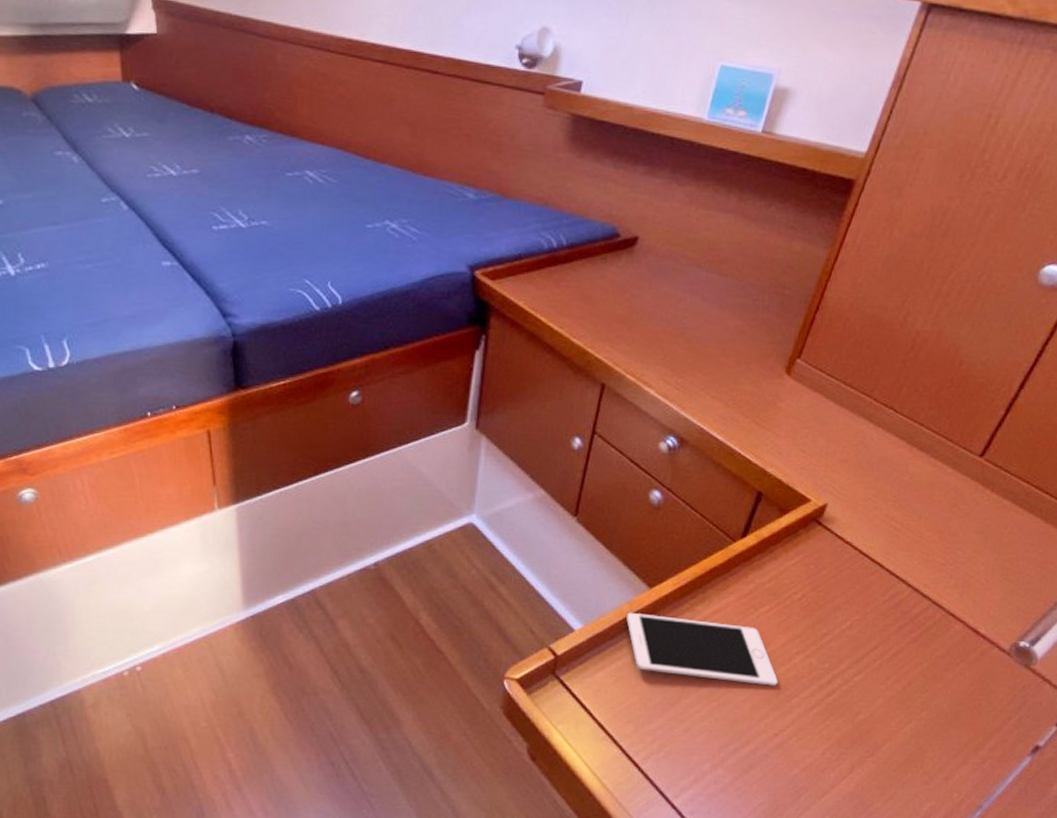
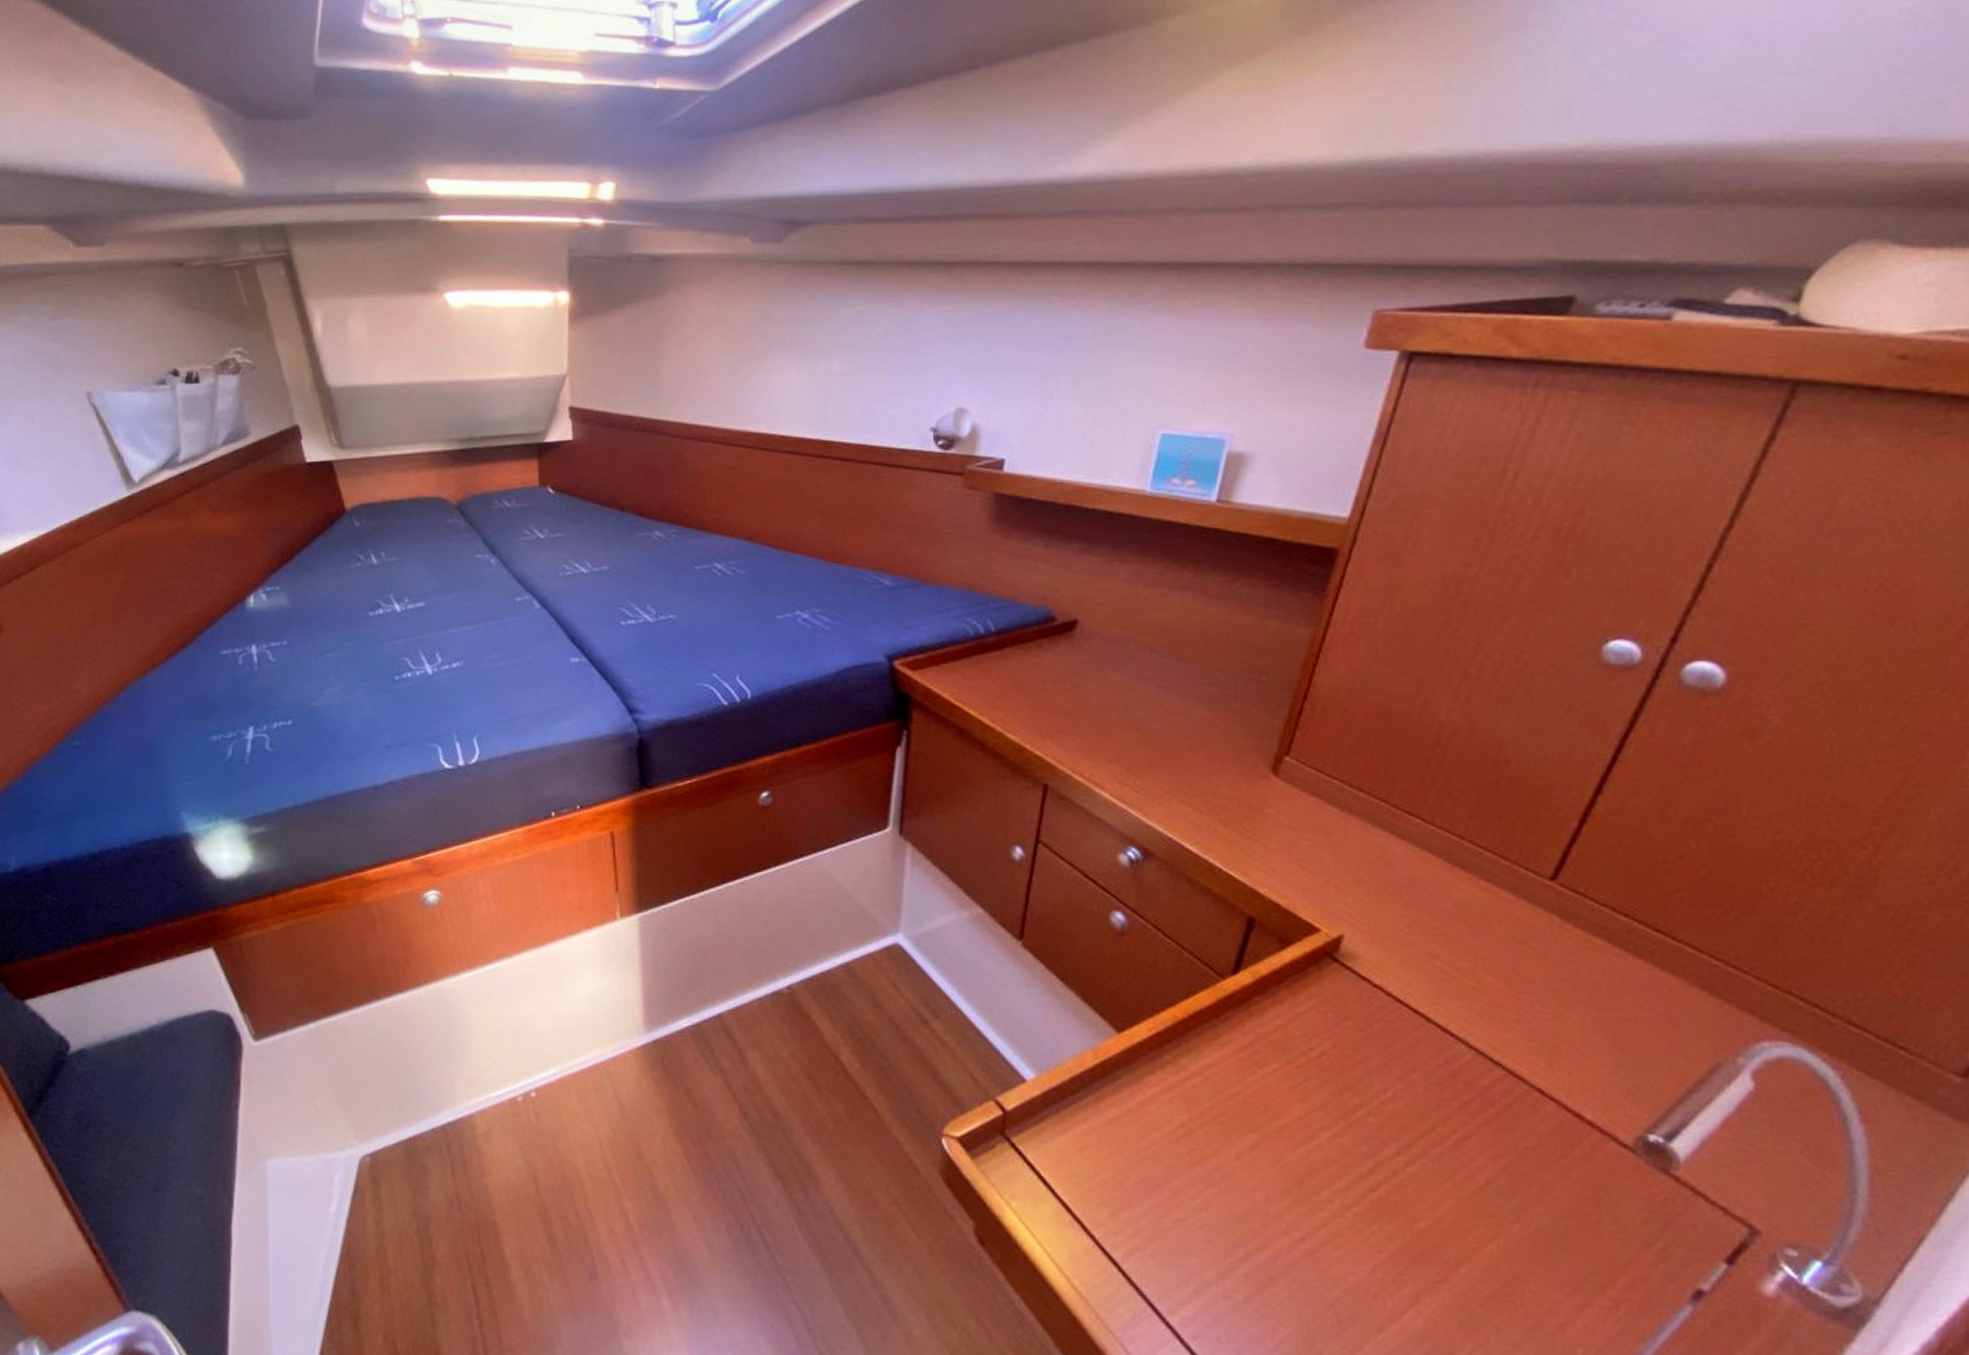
cell phone: present [626,612,778,686] -> none [1091,1061,1298,1171]

